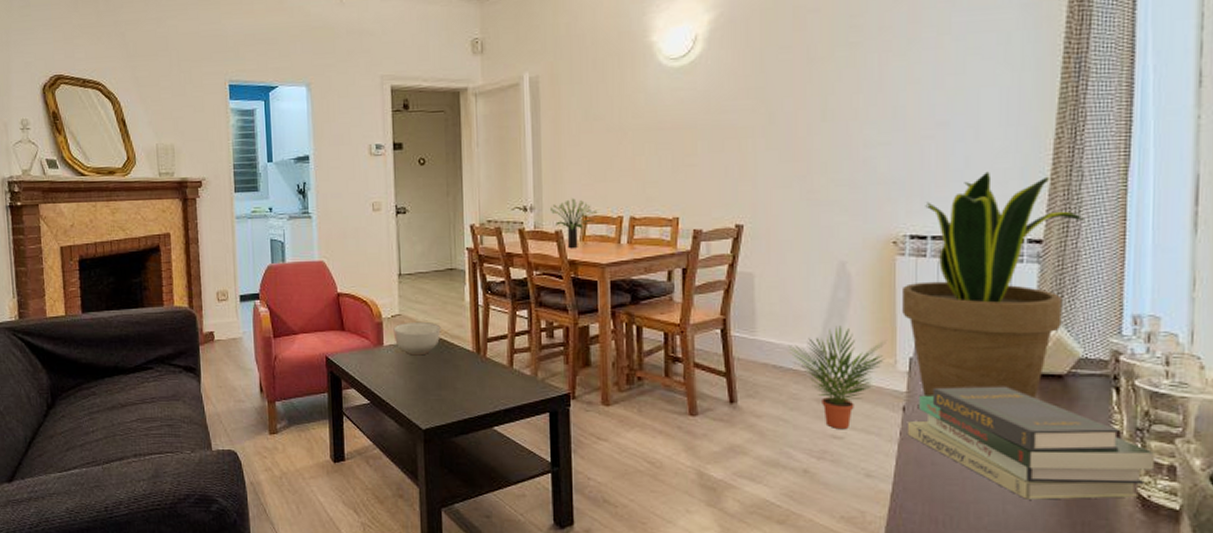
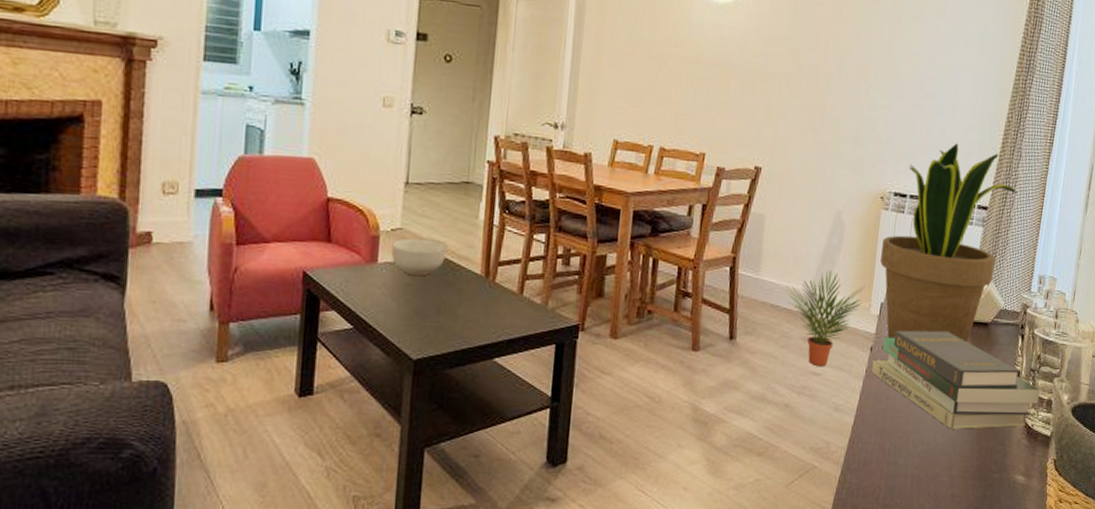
flower arrangement: present [551,198,598,248] -> none [582,120,630,173]

